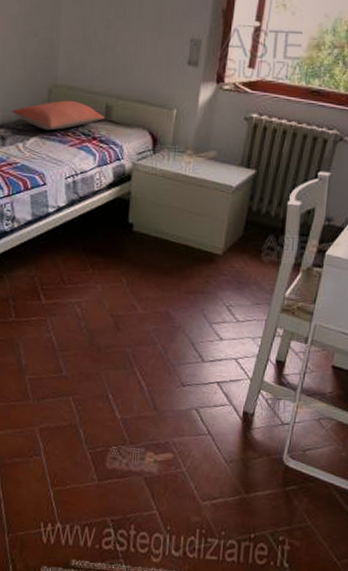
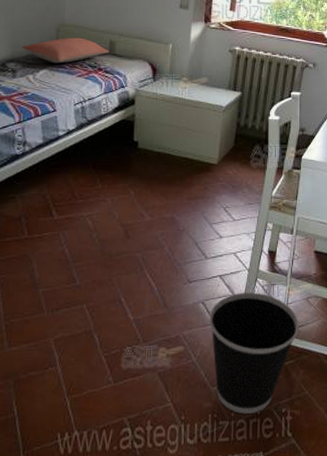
wastebasket: none [203,404,307,536] -> present [210,292,299,414]

